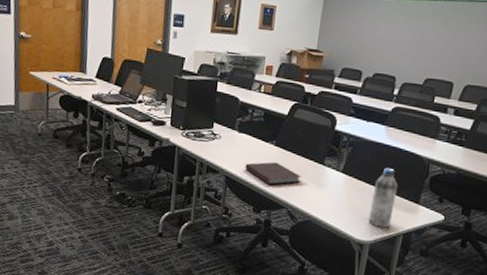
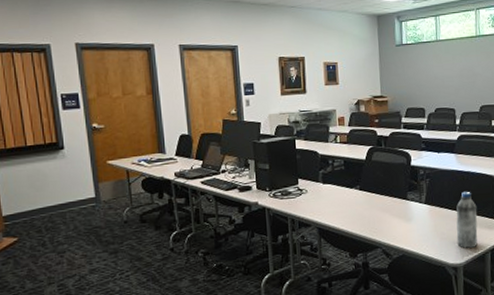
notebook: present [245,162,302,185] -> none [335,205,390,229]

